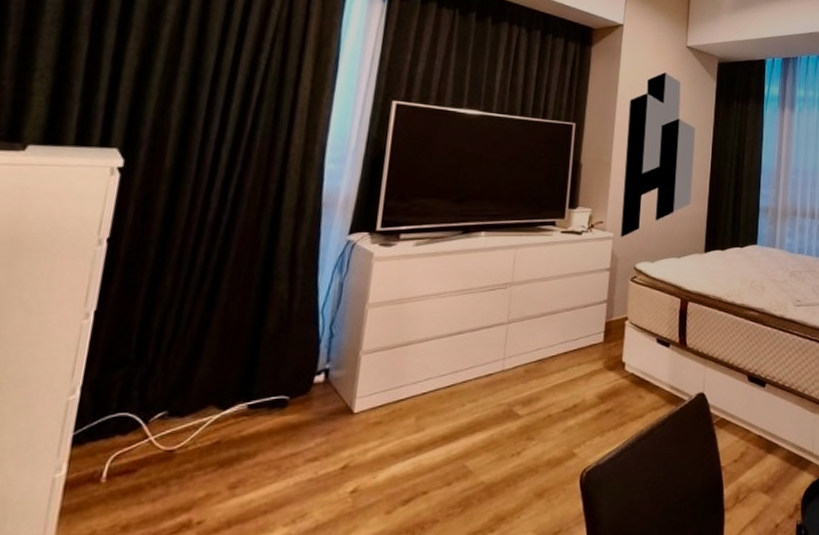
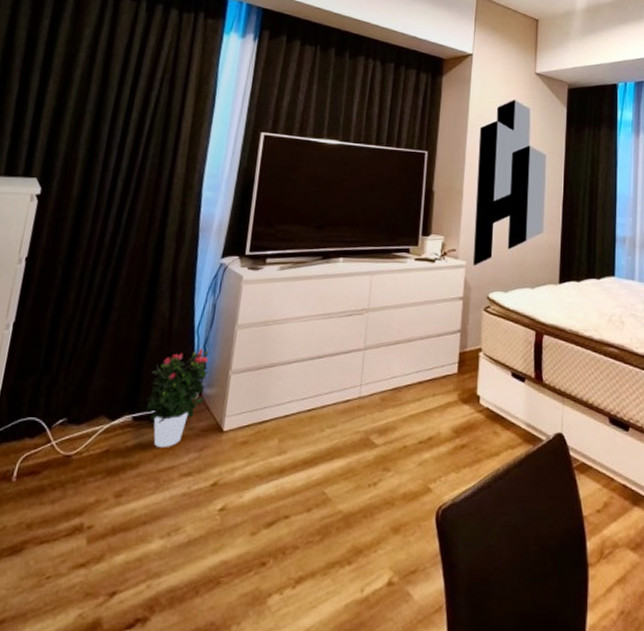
potted flower: none [263,329,336,434] -> present [146,348,209,447]

